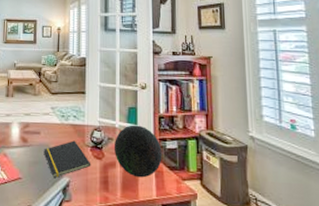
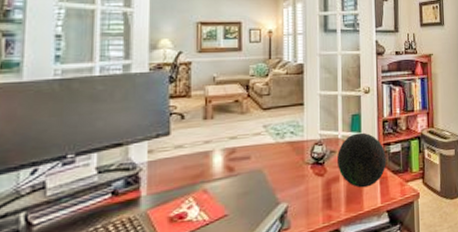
notepad: present [43,140,91,178] -> none [255,160,312,206]

